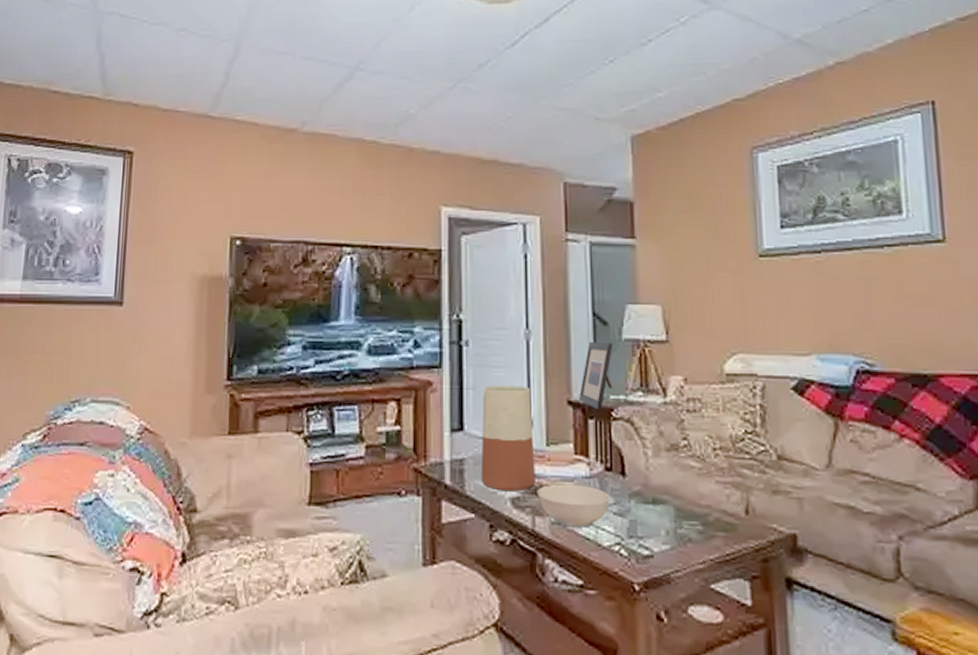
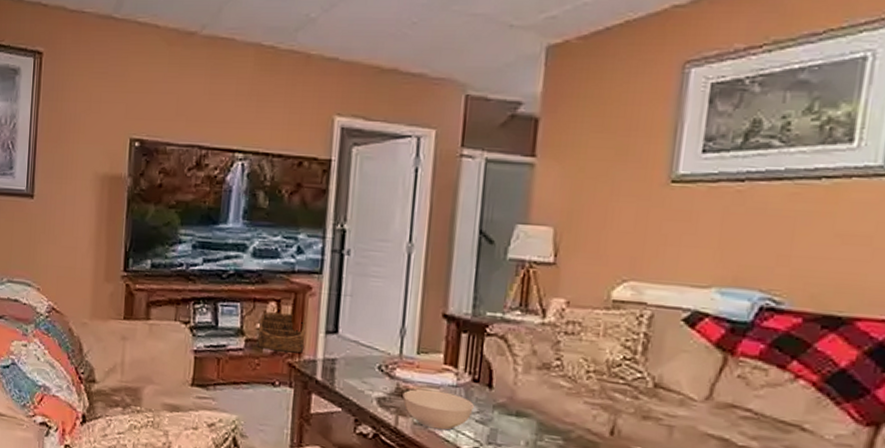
basket: none [378,413,430,456] -> present [257,312,307,353]
vase: present [481,386,535,492] -> none [350,294,408,393]
picture frame: present [578,341,614,411] -> none [454,258,497,326]

